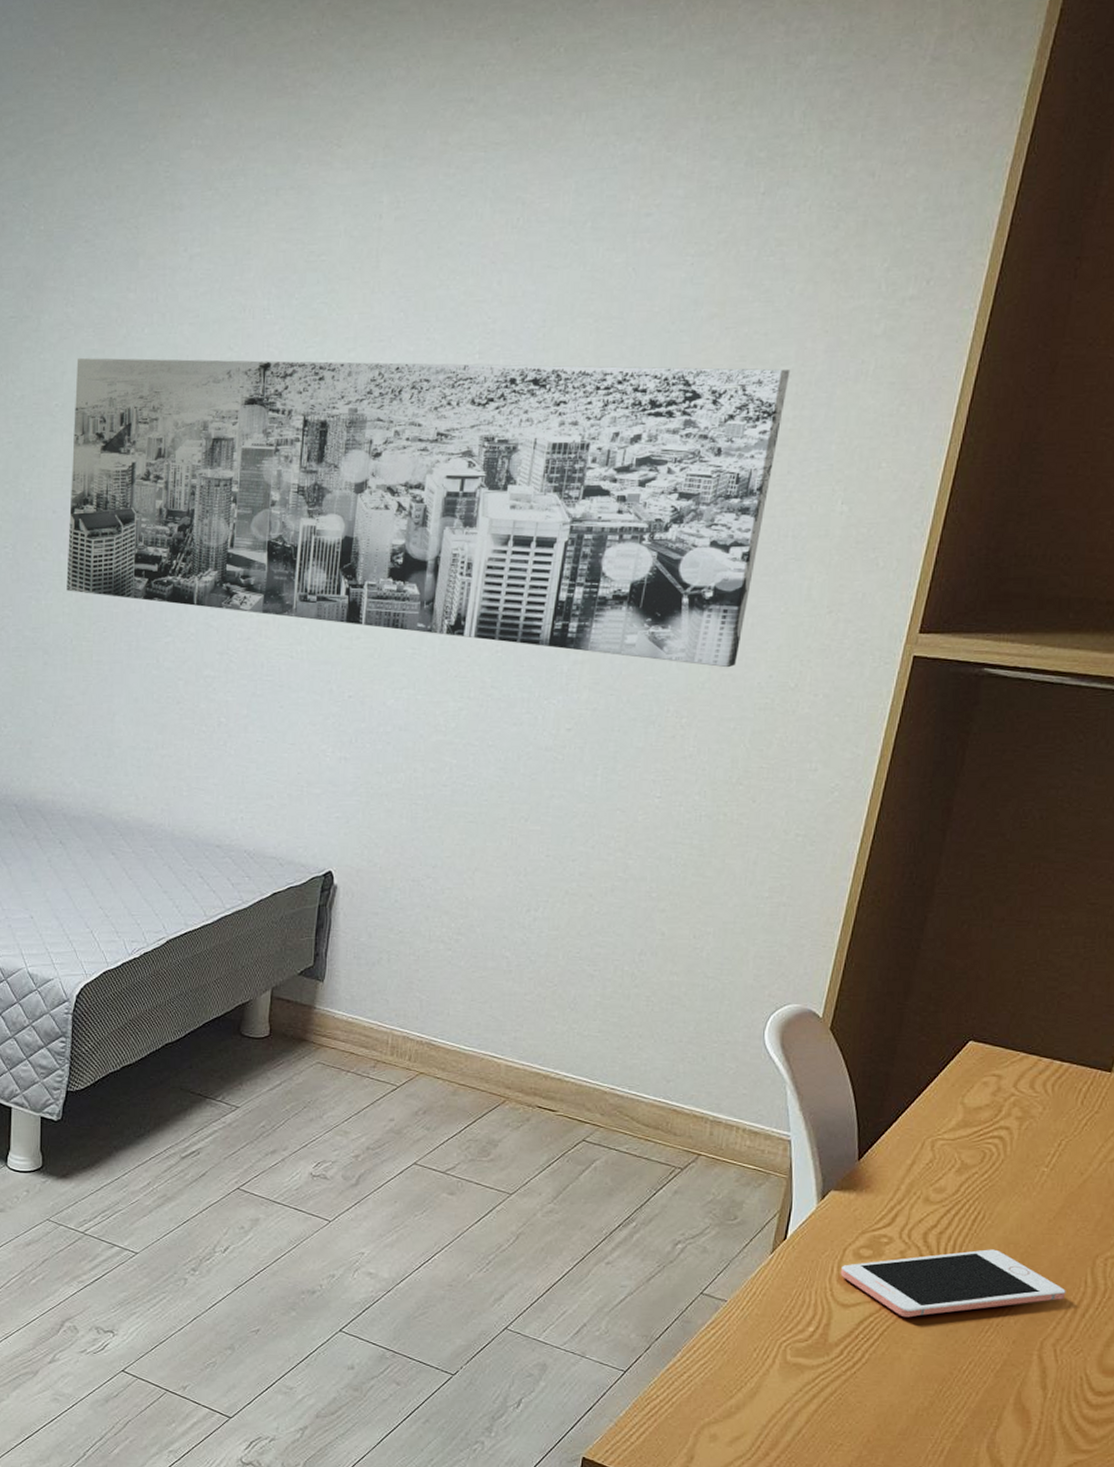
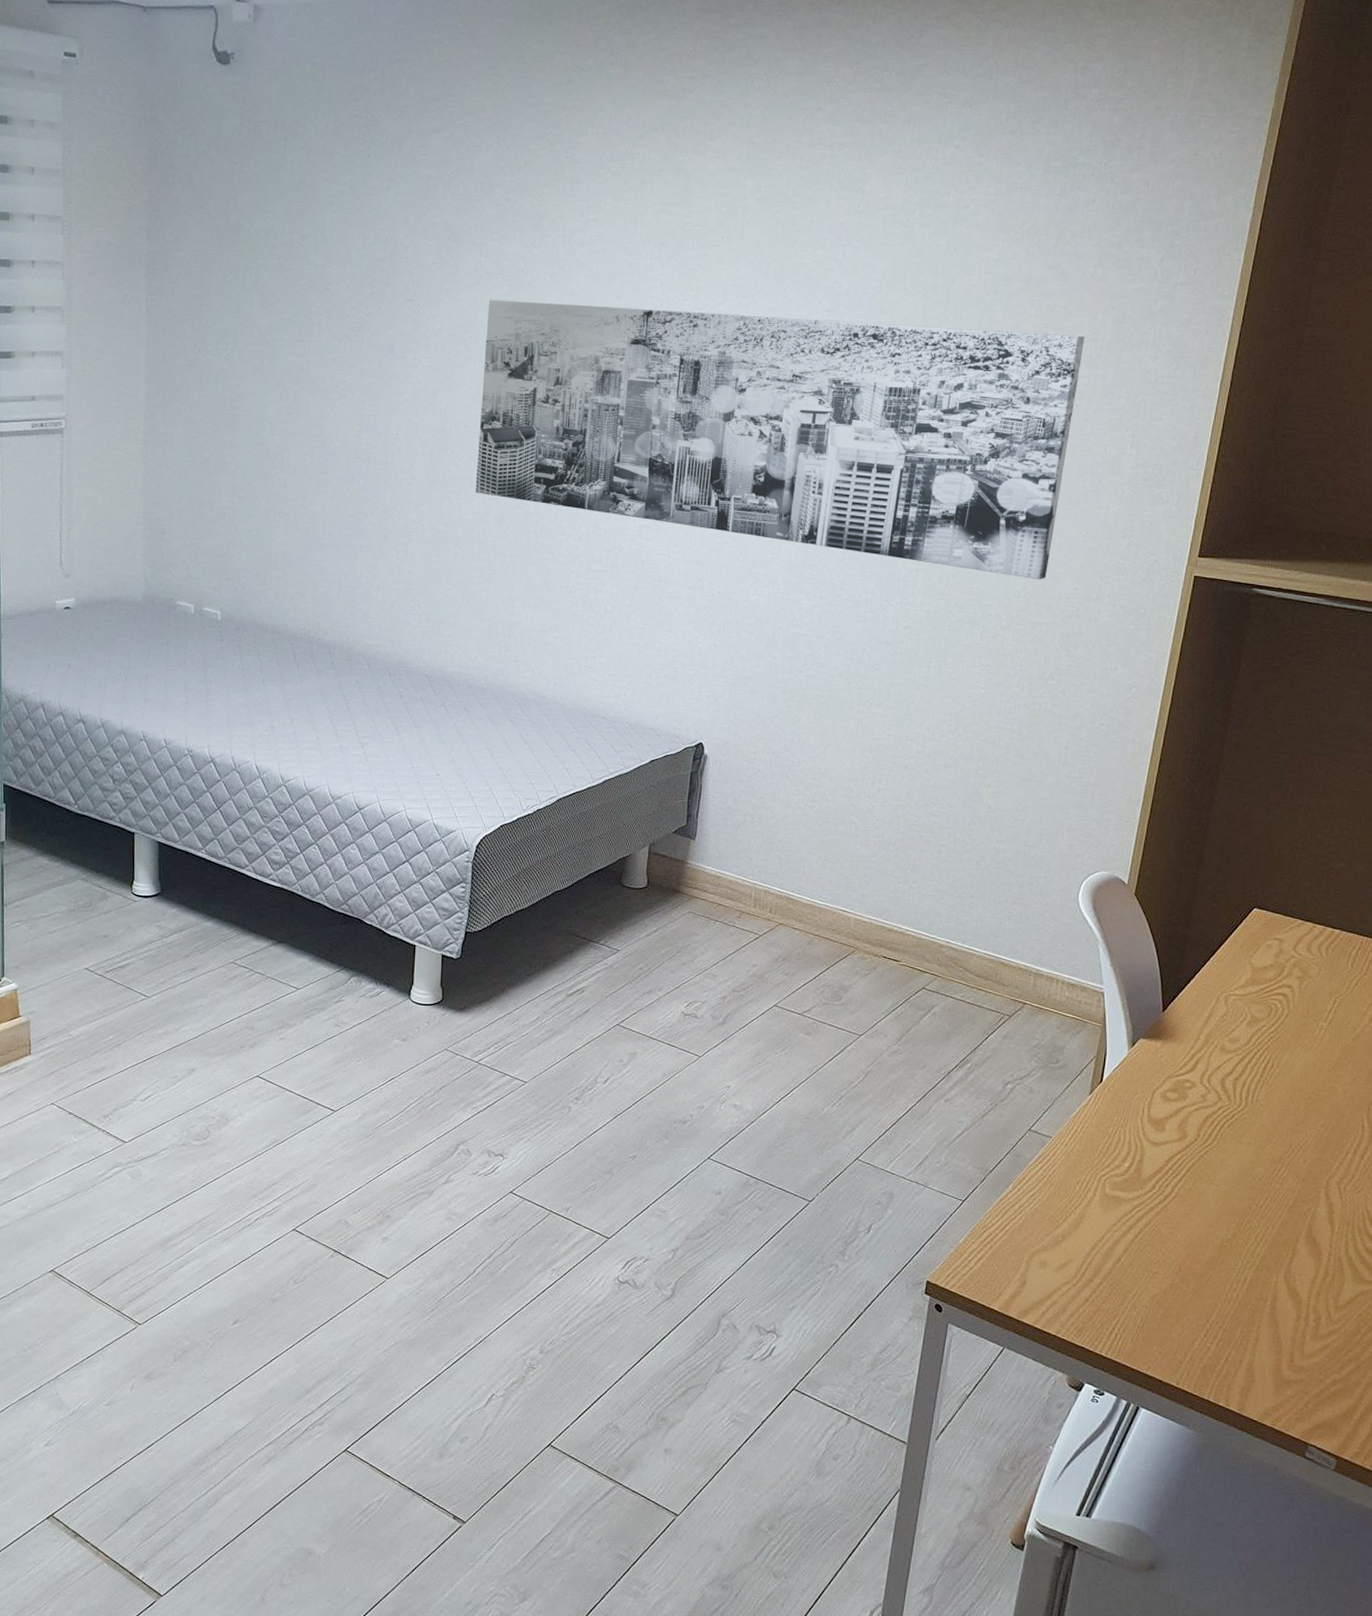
cell phone: present [840,1249,1066,1318] -> none [1150,1095,1346,1156]

